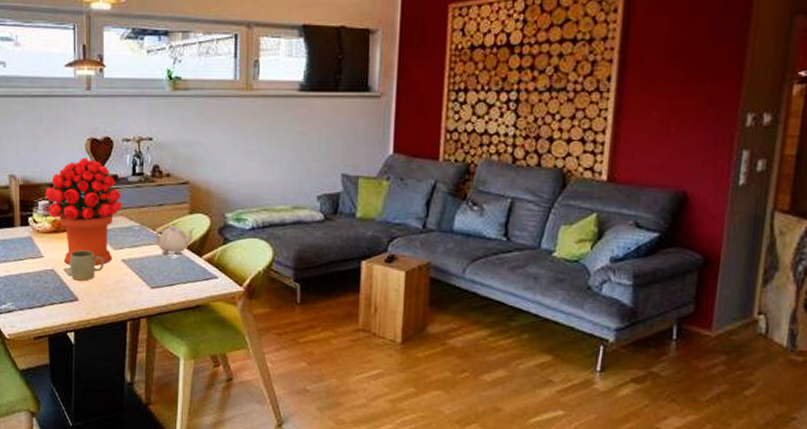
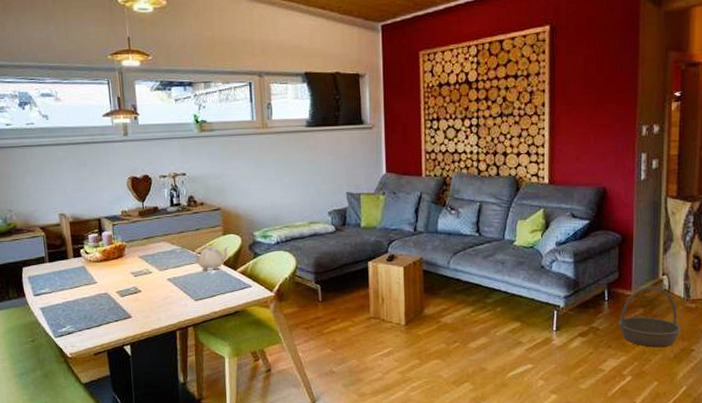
bouquet: present [45,157,123,266] -> none [94,194,165,287]
mug: present [70,250,104,281] -> none [121,273,153,300]
basket: none [688,327,779,409] -> present [618,286,681,347]

